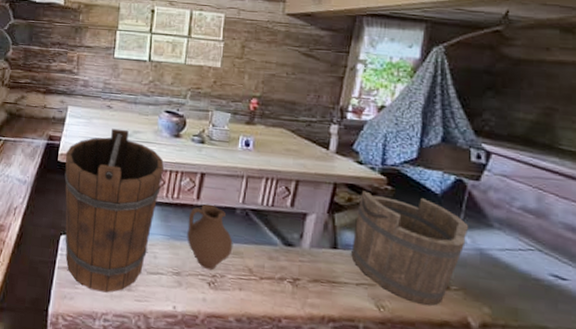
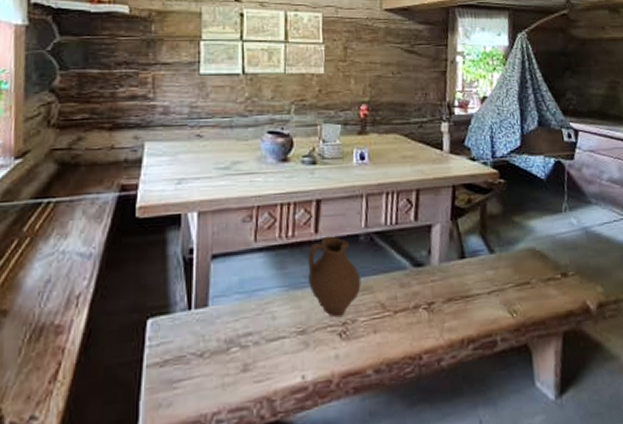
wooden bucket: present [64,128,164,293] -> none [145,161,273,386]
wooden bucket: present [351,190,469,306] -> none [478,185,573,299]

